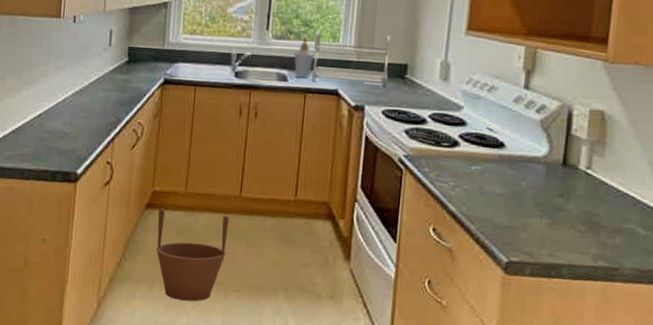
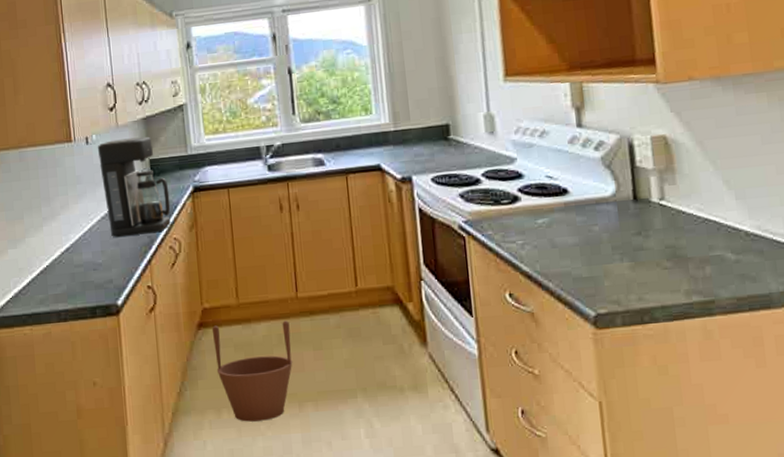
coffee maker: none [81,23,142,115] -> present [97,136,171,237]
soap bottle: present [293,35,315,78] -> none [326,113,349,159]
dish rack: present [311,29,391,88] -> none [344,97,431,160]

